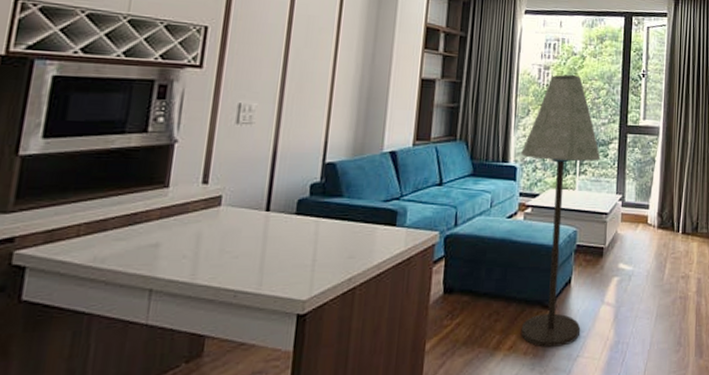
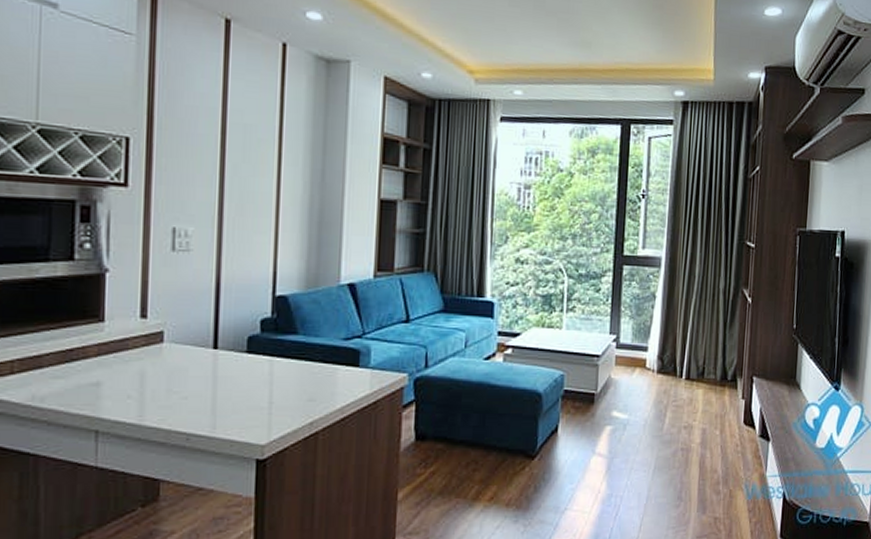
floor lamp: present [520,74,601,347] -> none [497,195,592,499]

